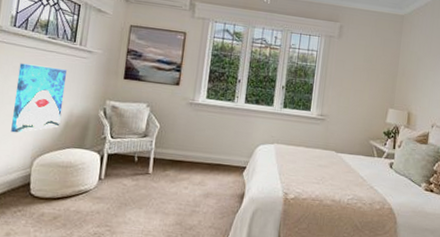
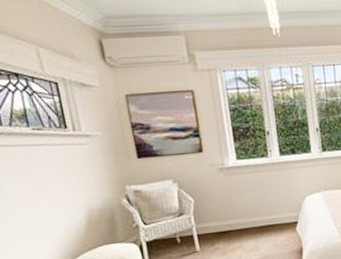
wall art: present [11,63,67,133] -> none [9,162,82,244]

